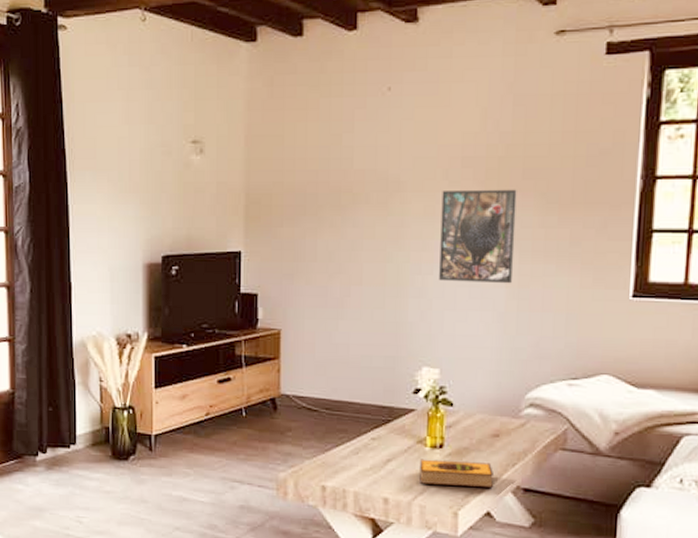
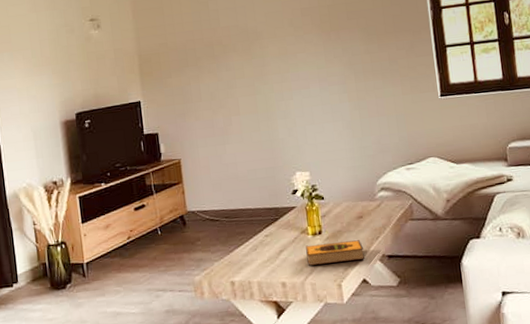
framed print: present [439,189,517,284] -> none [290,28,353,104]

